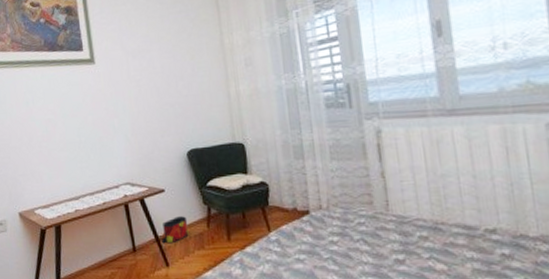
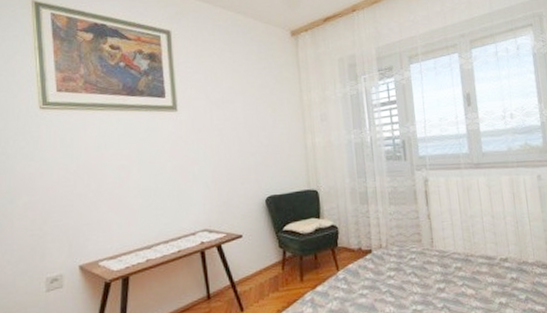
bag: present [161,216,189,244] -> none [237,260,264,289]

